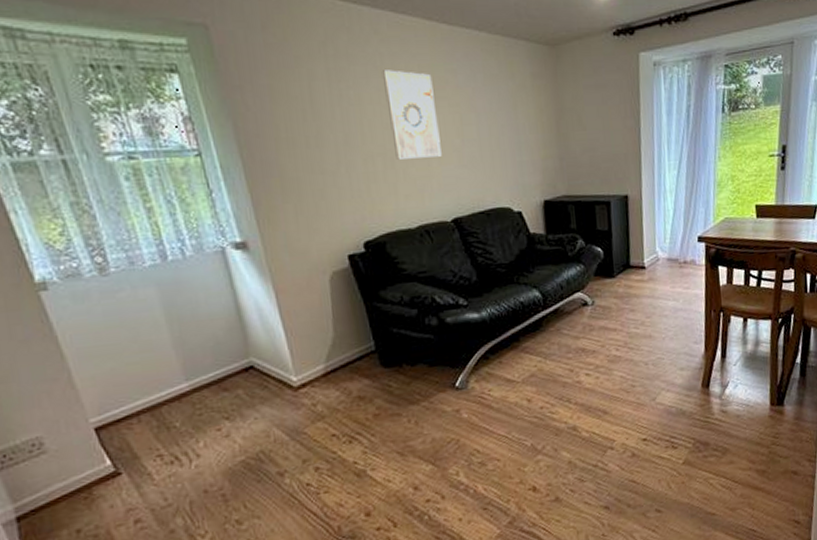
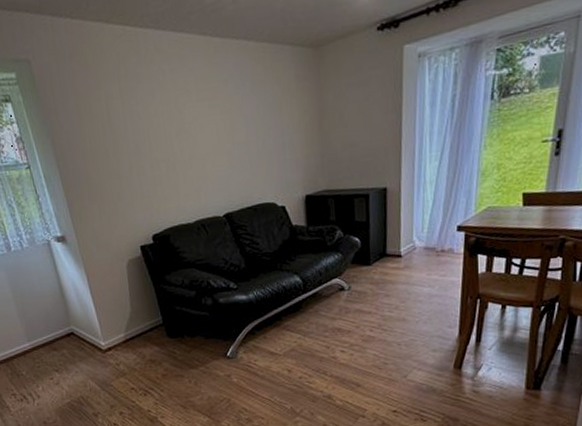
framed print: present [381,70,442,160] -> none [164,84,215,164]

